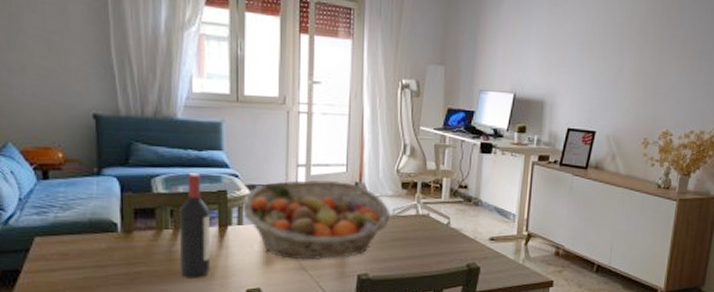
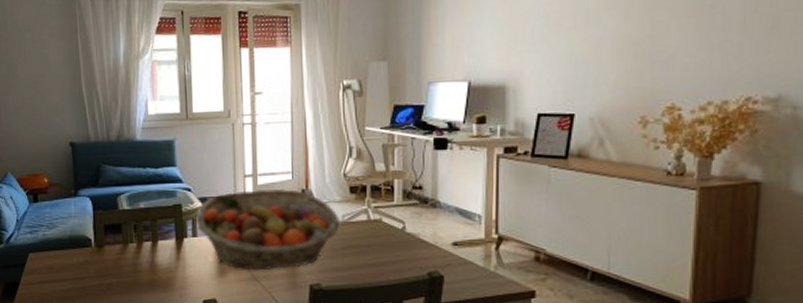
wine bottle: present [180,173,210,278] -> none [142,190,170,289]

